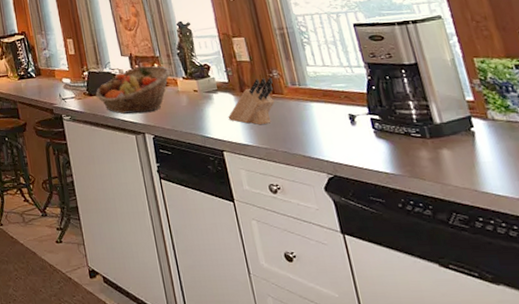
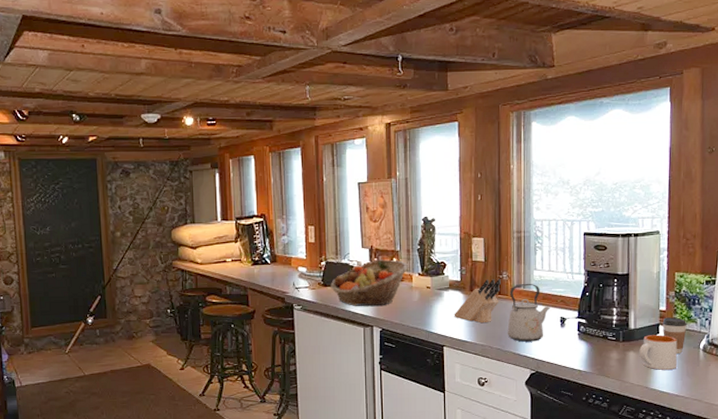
kettle: none [284,80,335,143] -> present [507,283,550,342]
mug: none [453,128,508,170] -> present [639,335,678,370]
coffee cup: none [473,108,511,150] -> present [662,317,687,354]

